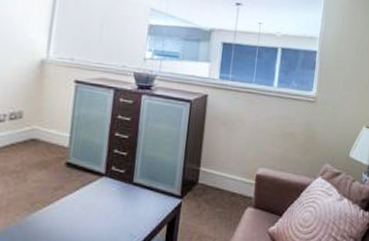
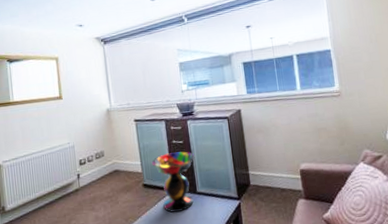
decorative bowl: none [84,129,142,204] -> present [152,151,195,213]

